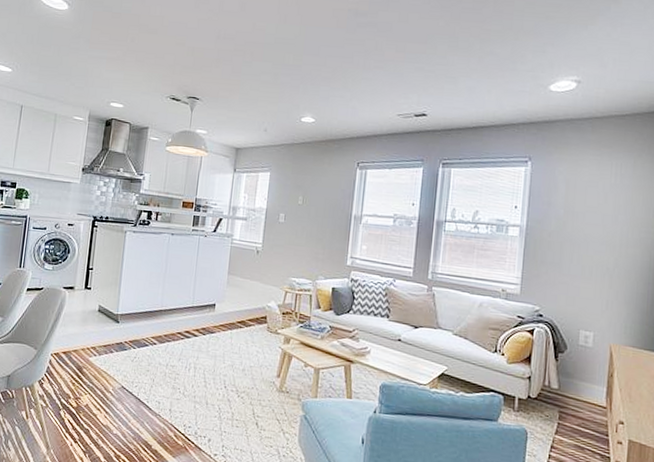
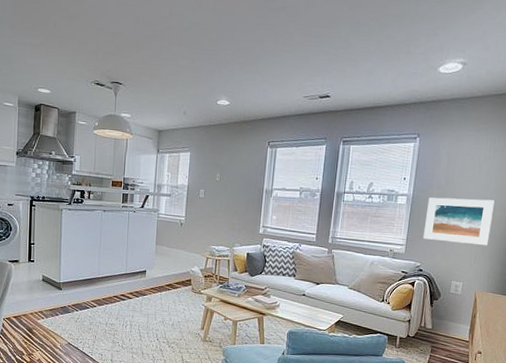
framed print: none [541,229,626,289] -> present [423,197,495,246]

